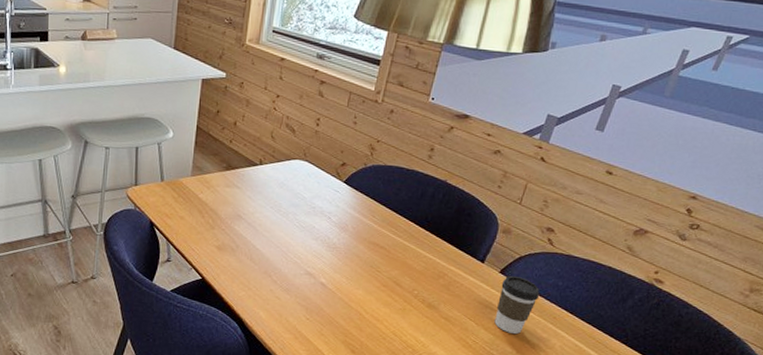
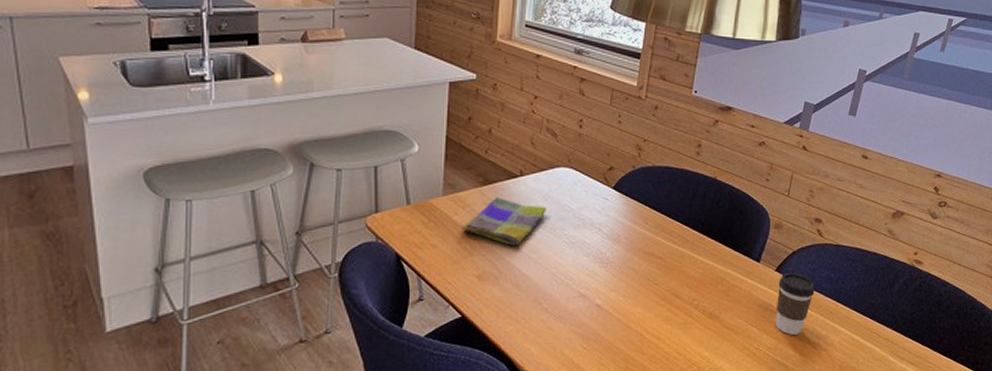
dish towel: none [206,181,281,224] -> present [461,196,546,245]

